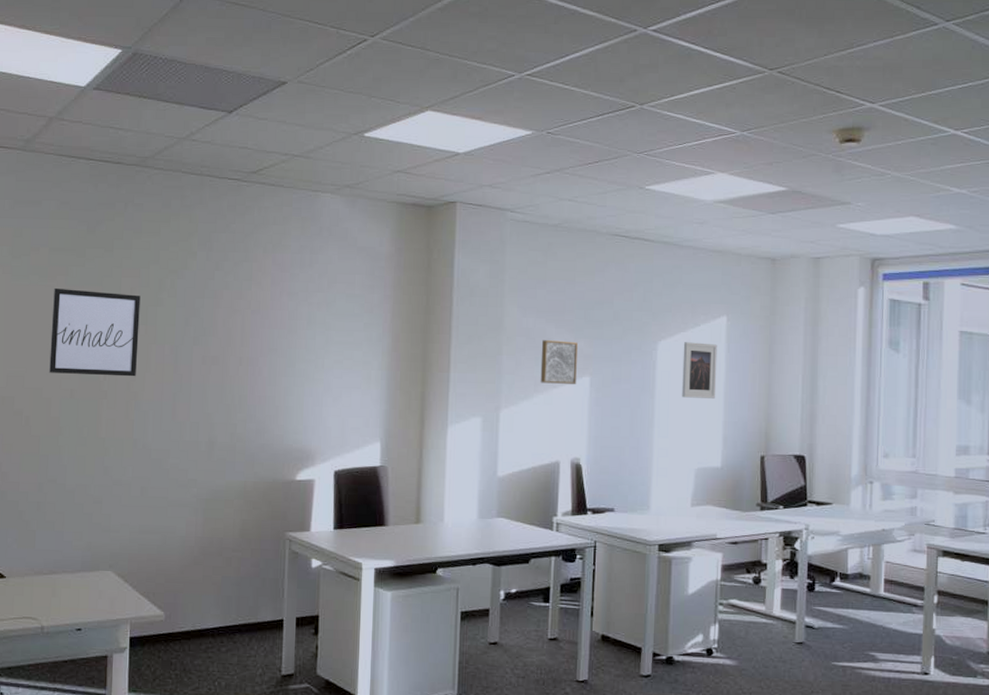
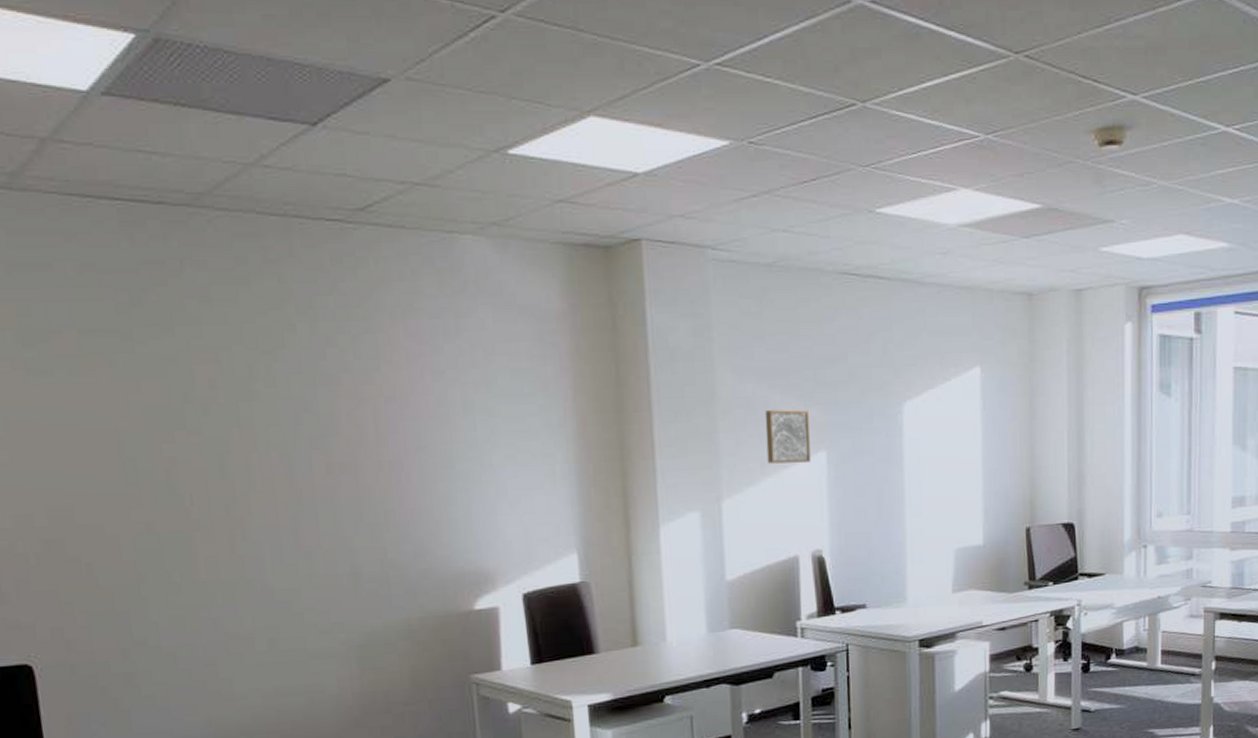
wall art: present [49,287,141,377] -> none [95,384,236,502]
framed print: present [682,342,717,399] -> none [932,400,973,468]

